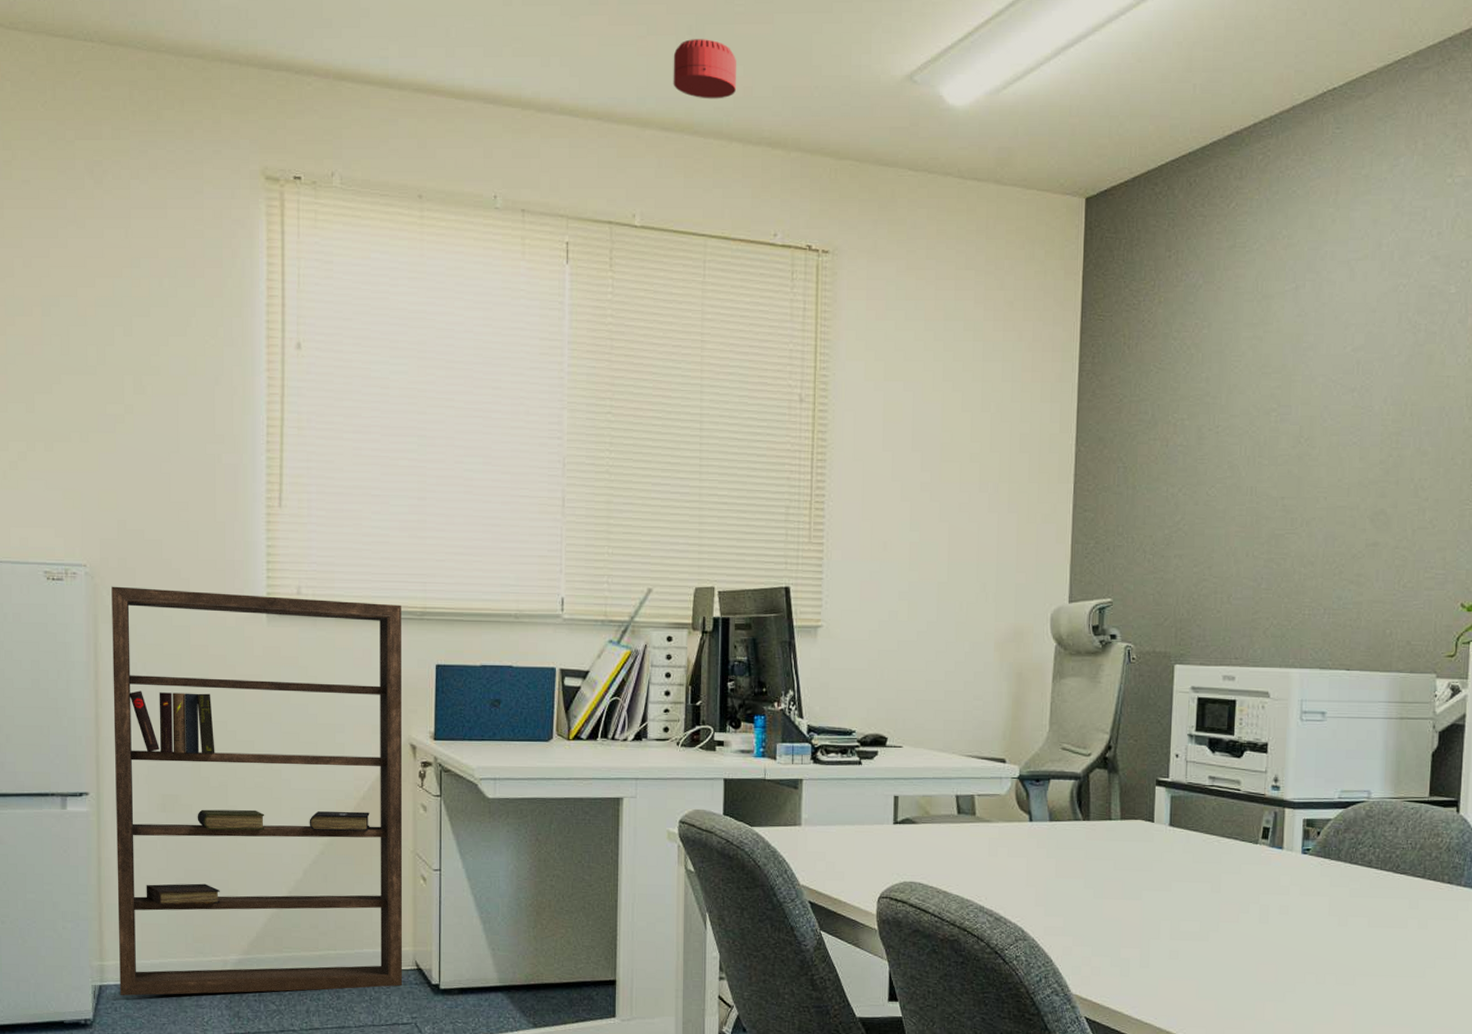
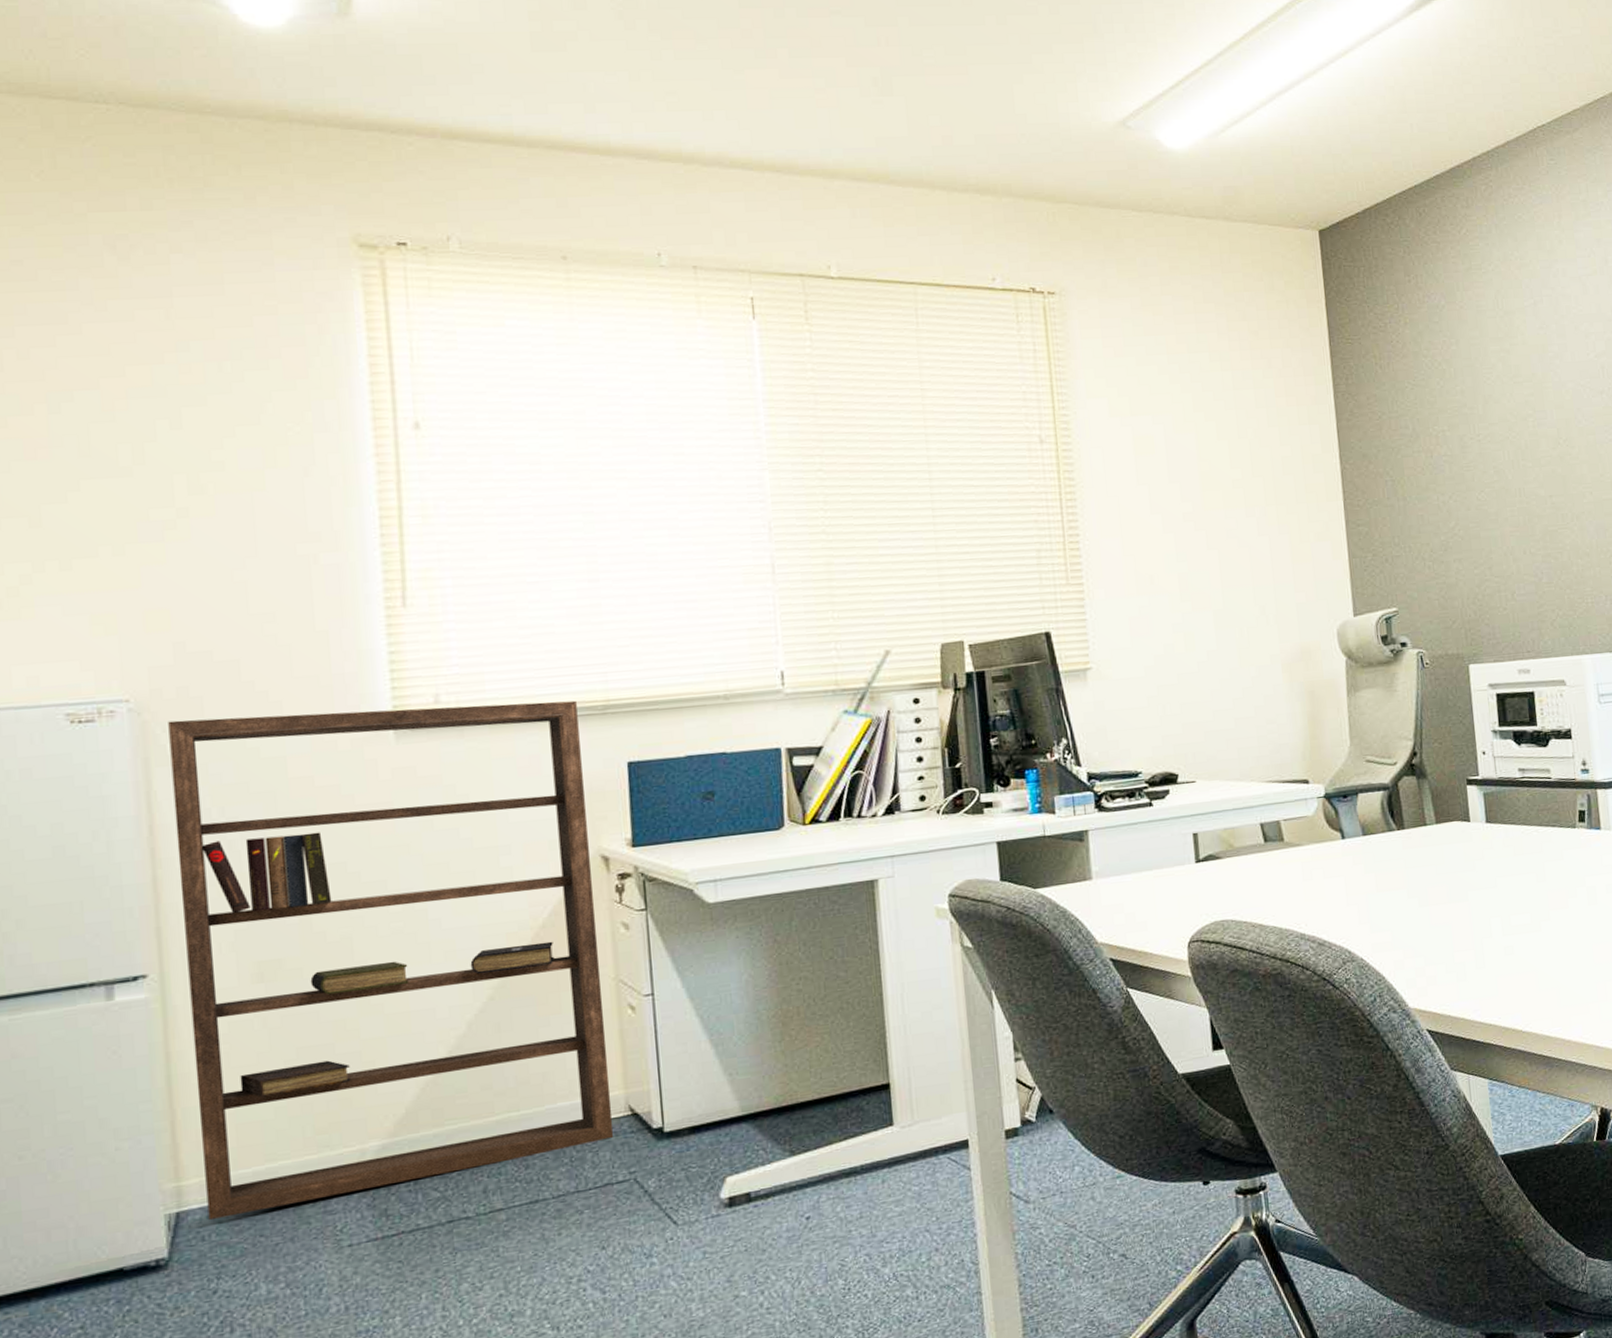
smoke detector: present [673,39,737,99] -> none [858,90,934,149]

